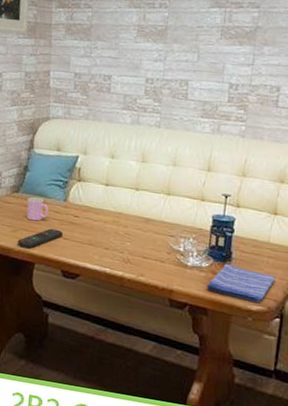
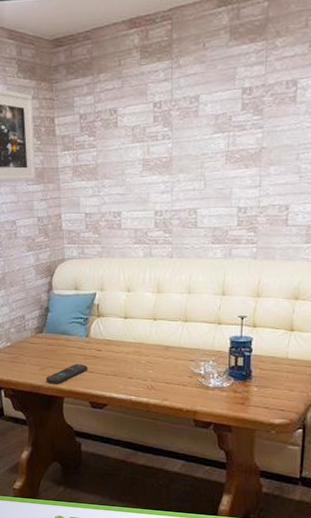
cup: present [26,197,49,221] -> none [51,335,72,358]
dish towel: present [206,263,276,302] -> none [229,381,296,416]

